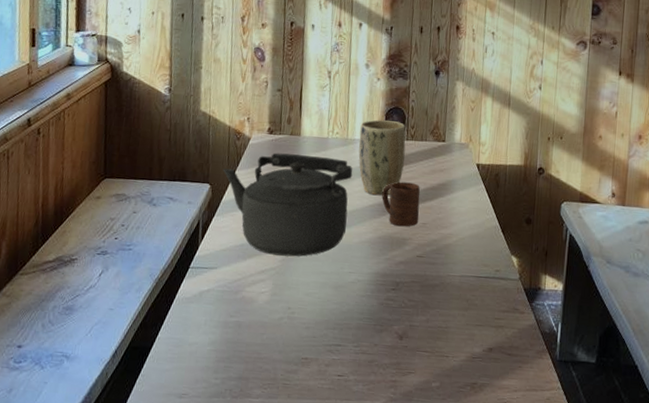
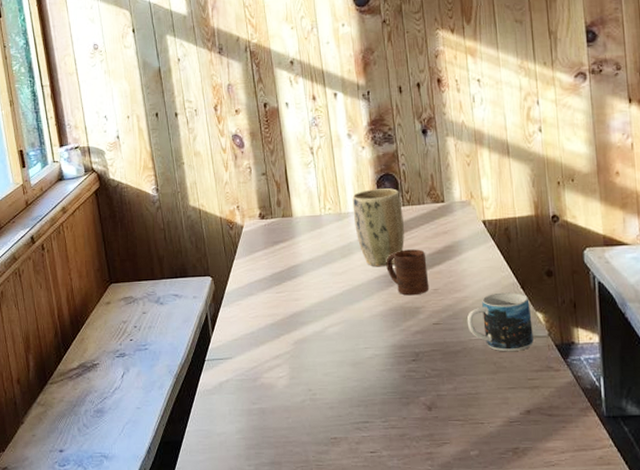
kettle: present [222,152,353,257] -> none [221,235,354,339]
mug: none [448,233,507,291] -> present [466,292,534,352]

